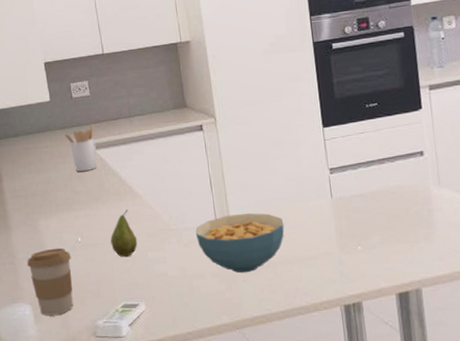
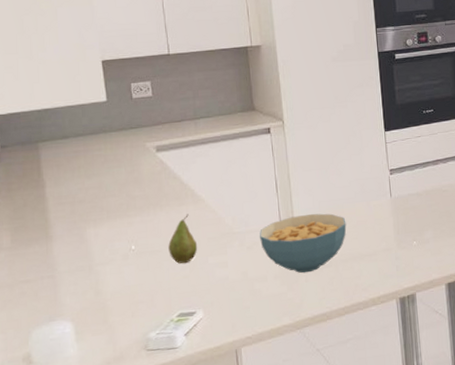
coffee cup: present [27,247,74,316] -> none [69,257,123,332]
utensil holder: present [64,124,97,172] -> none [120,125,157,175]

